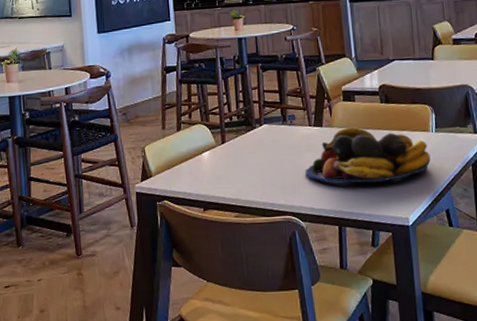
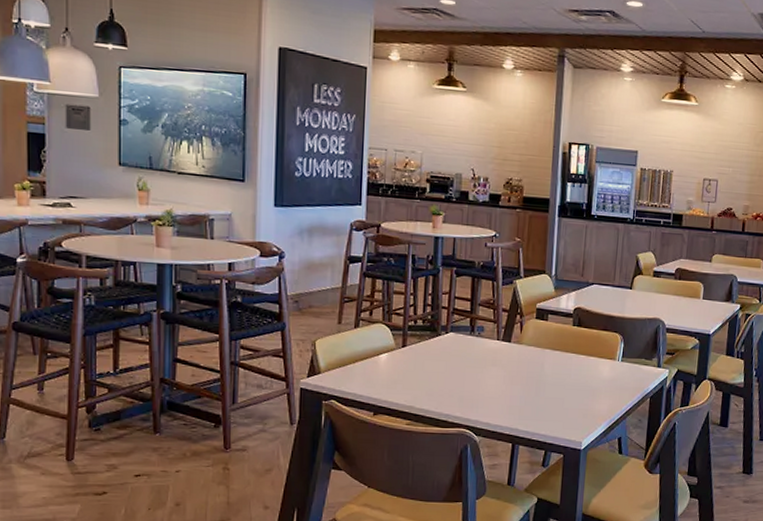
fruit bowl: present [305,127,431,184] -> none [486,346,613,405]

